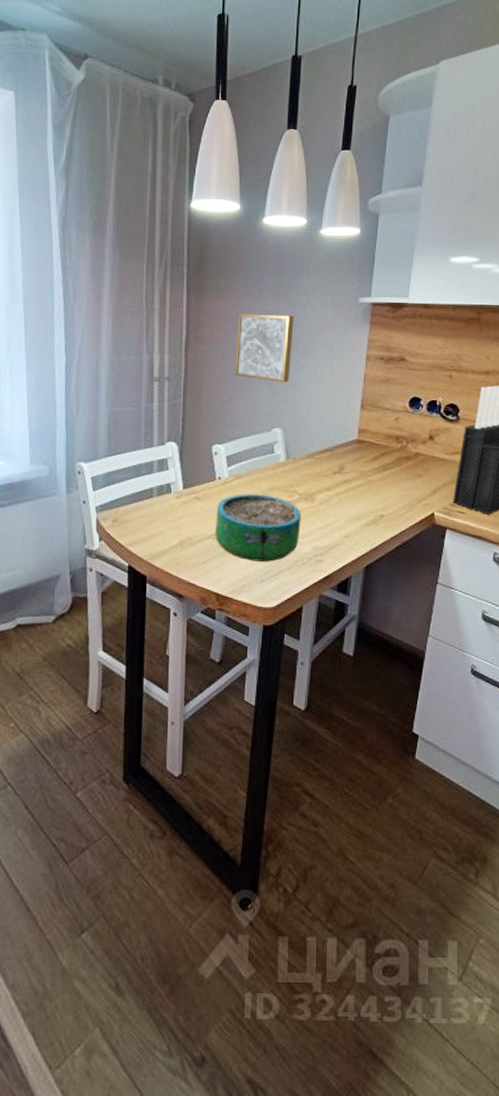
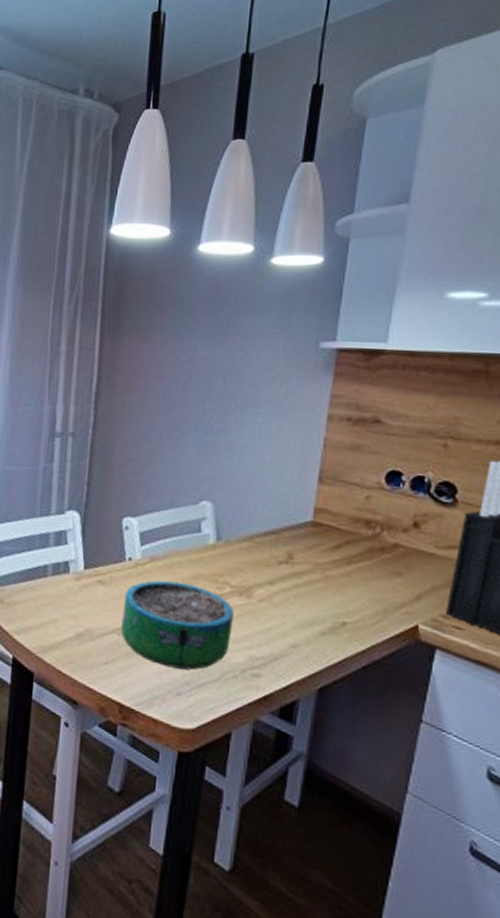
wall art: present [235,313,294,383] -> none [155,359,233,445]

